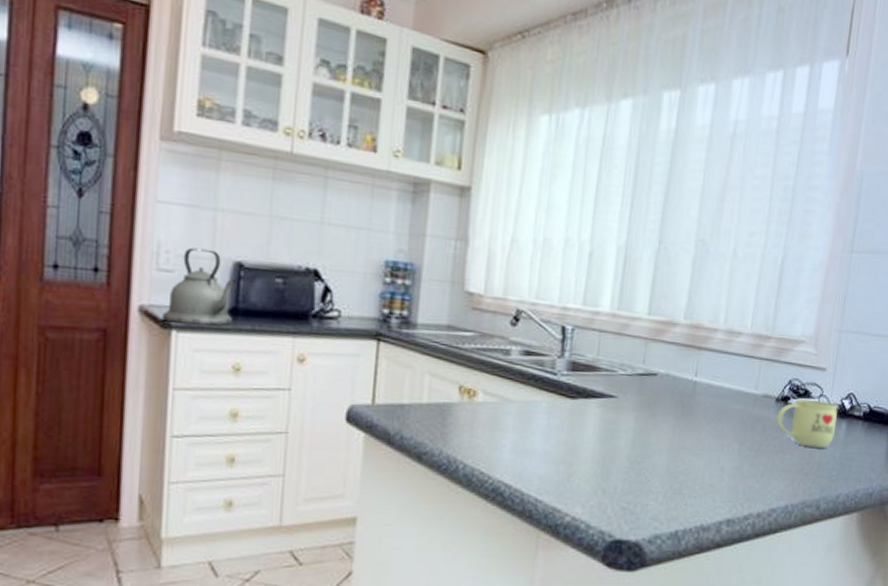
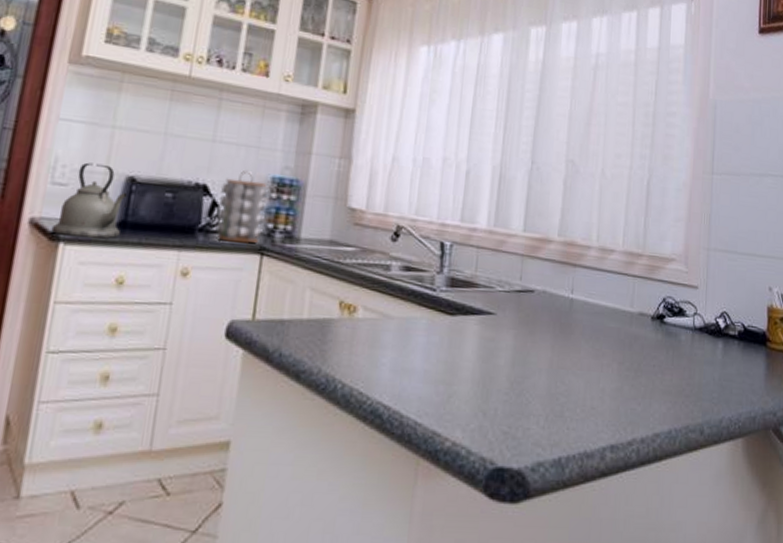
spice rack: none [330,253,381,331] -> present [215,170,268,245]
mug: present [776,398,839,449] -> none [653,316,714,370]

